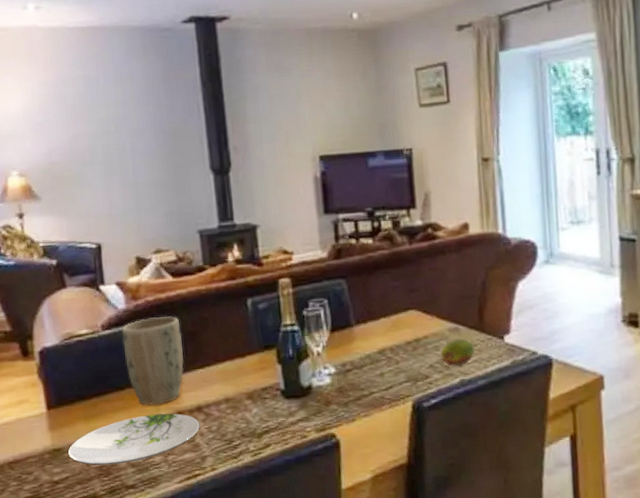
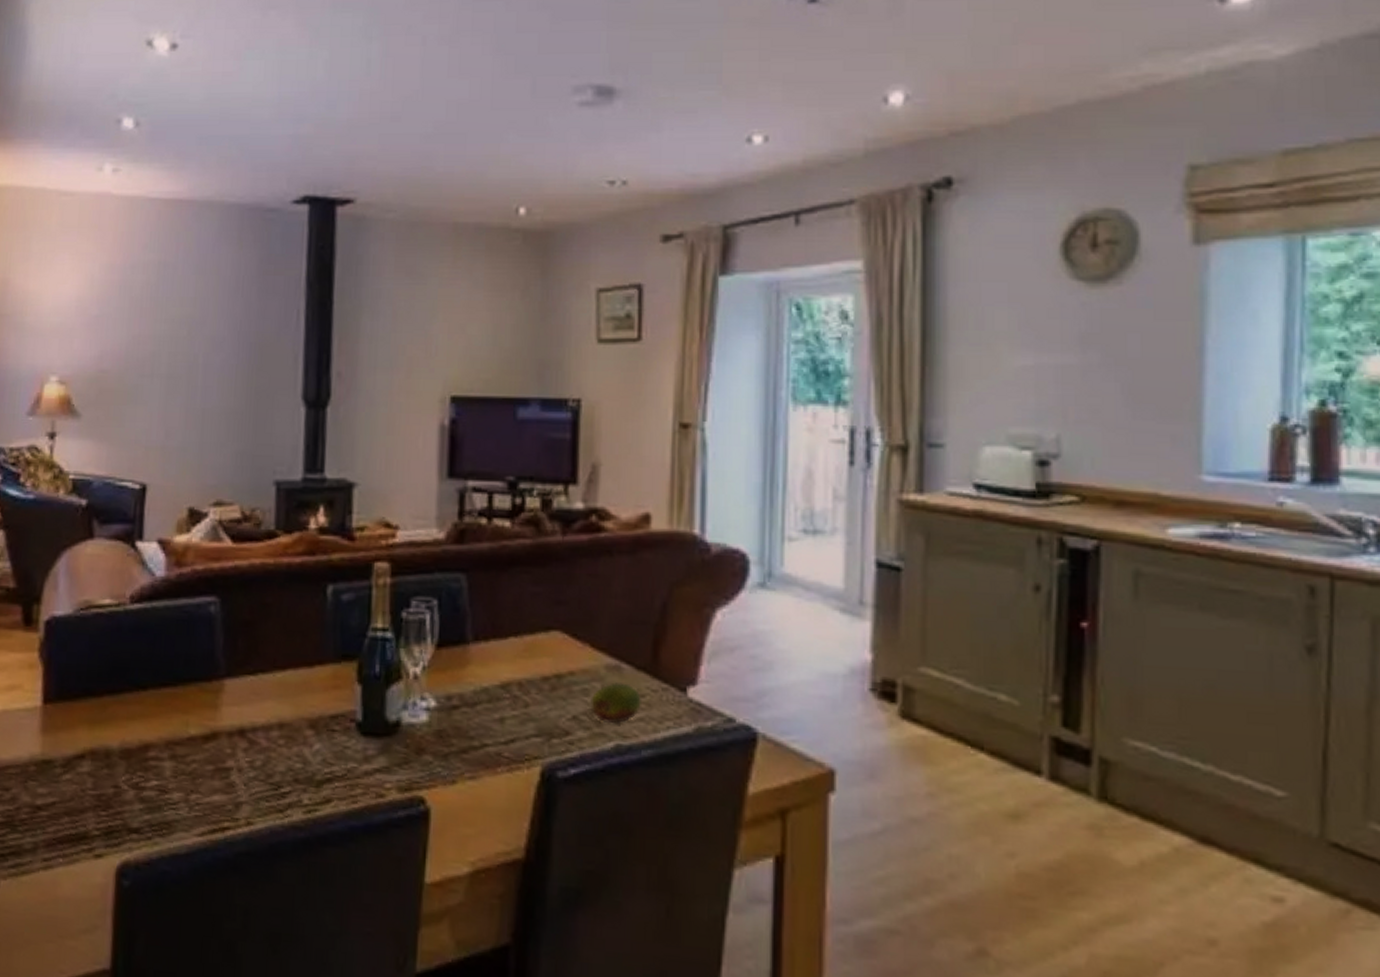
plate: present [67,413,200,466] -> none [59,730,240,795]
plant pot: present [122,316,184,406] -> none [154,593,234,718]

